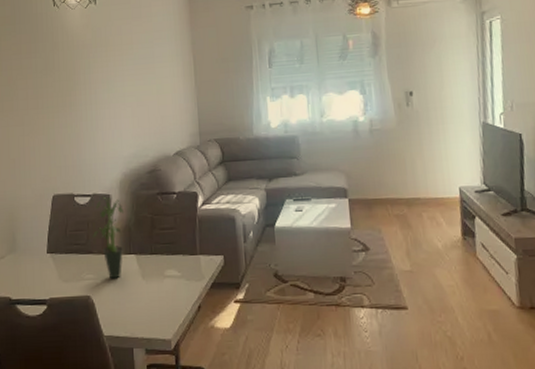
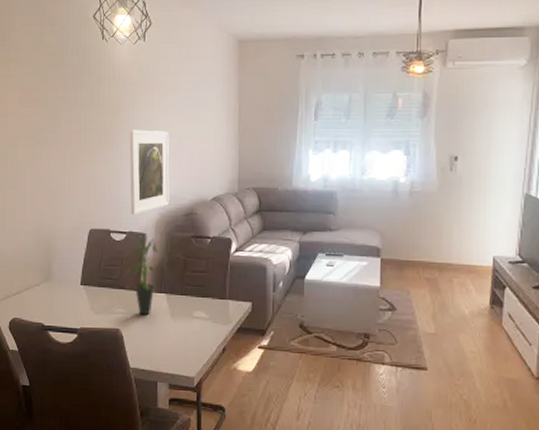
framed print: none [87,90,132,177] -> present [129,129,169,215]

